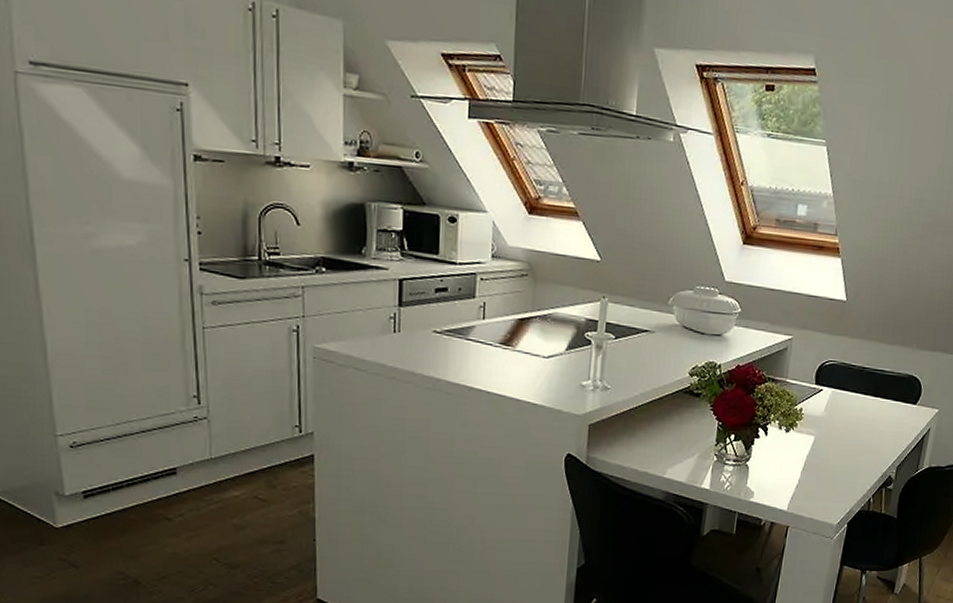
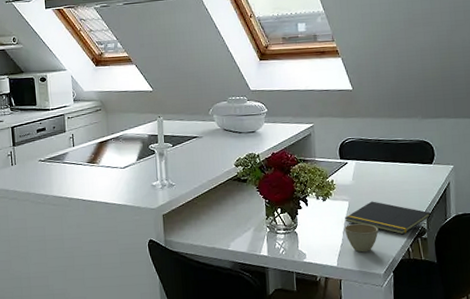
cup: none [803,463,842,498] -> present [345,223,379,253]
notepad: none [806,439,903,483] -> present [345,201,431,235]

